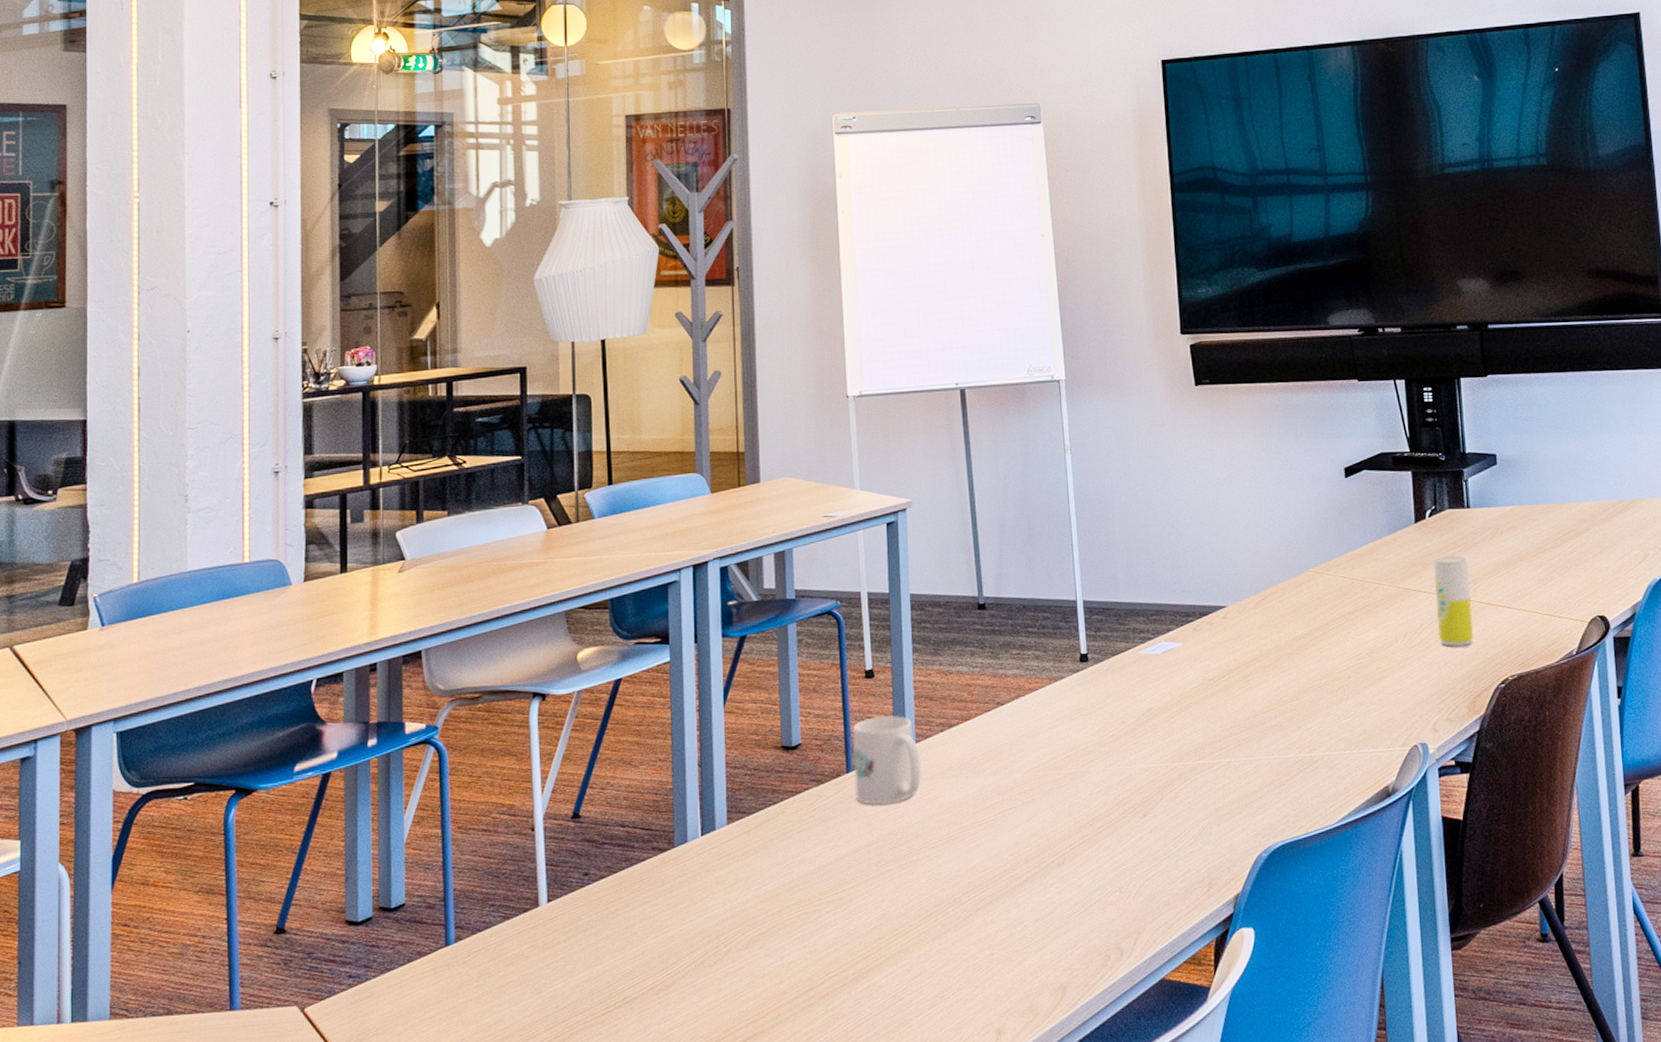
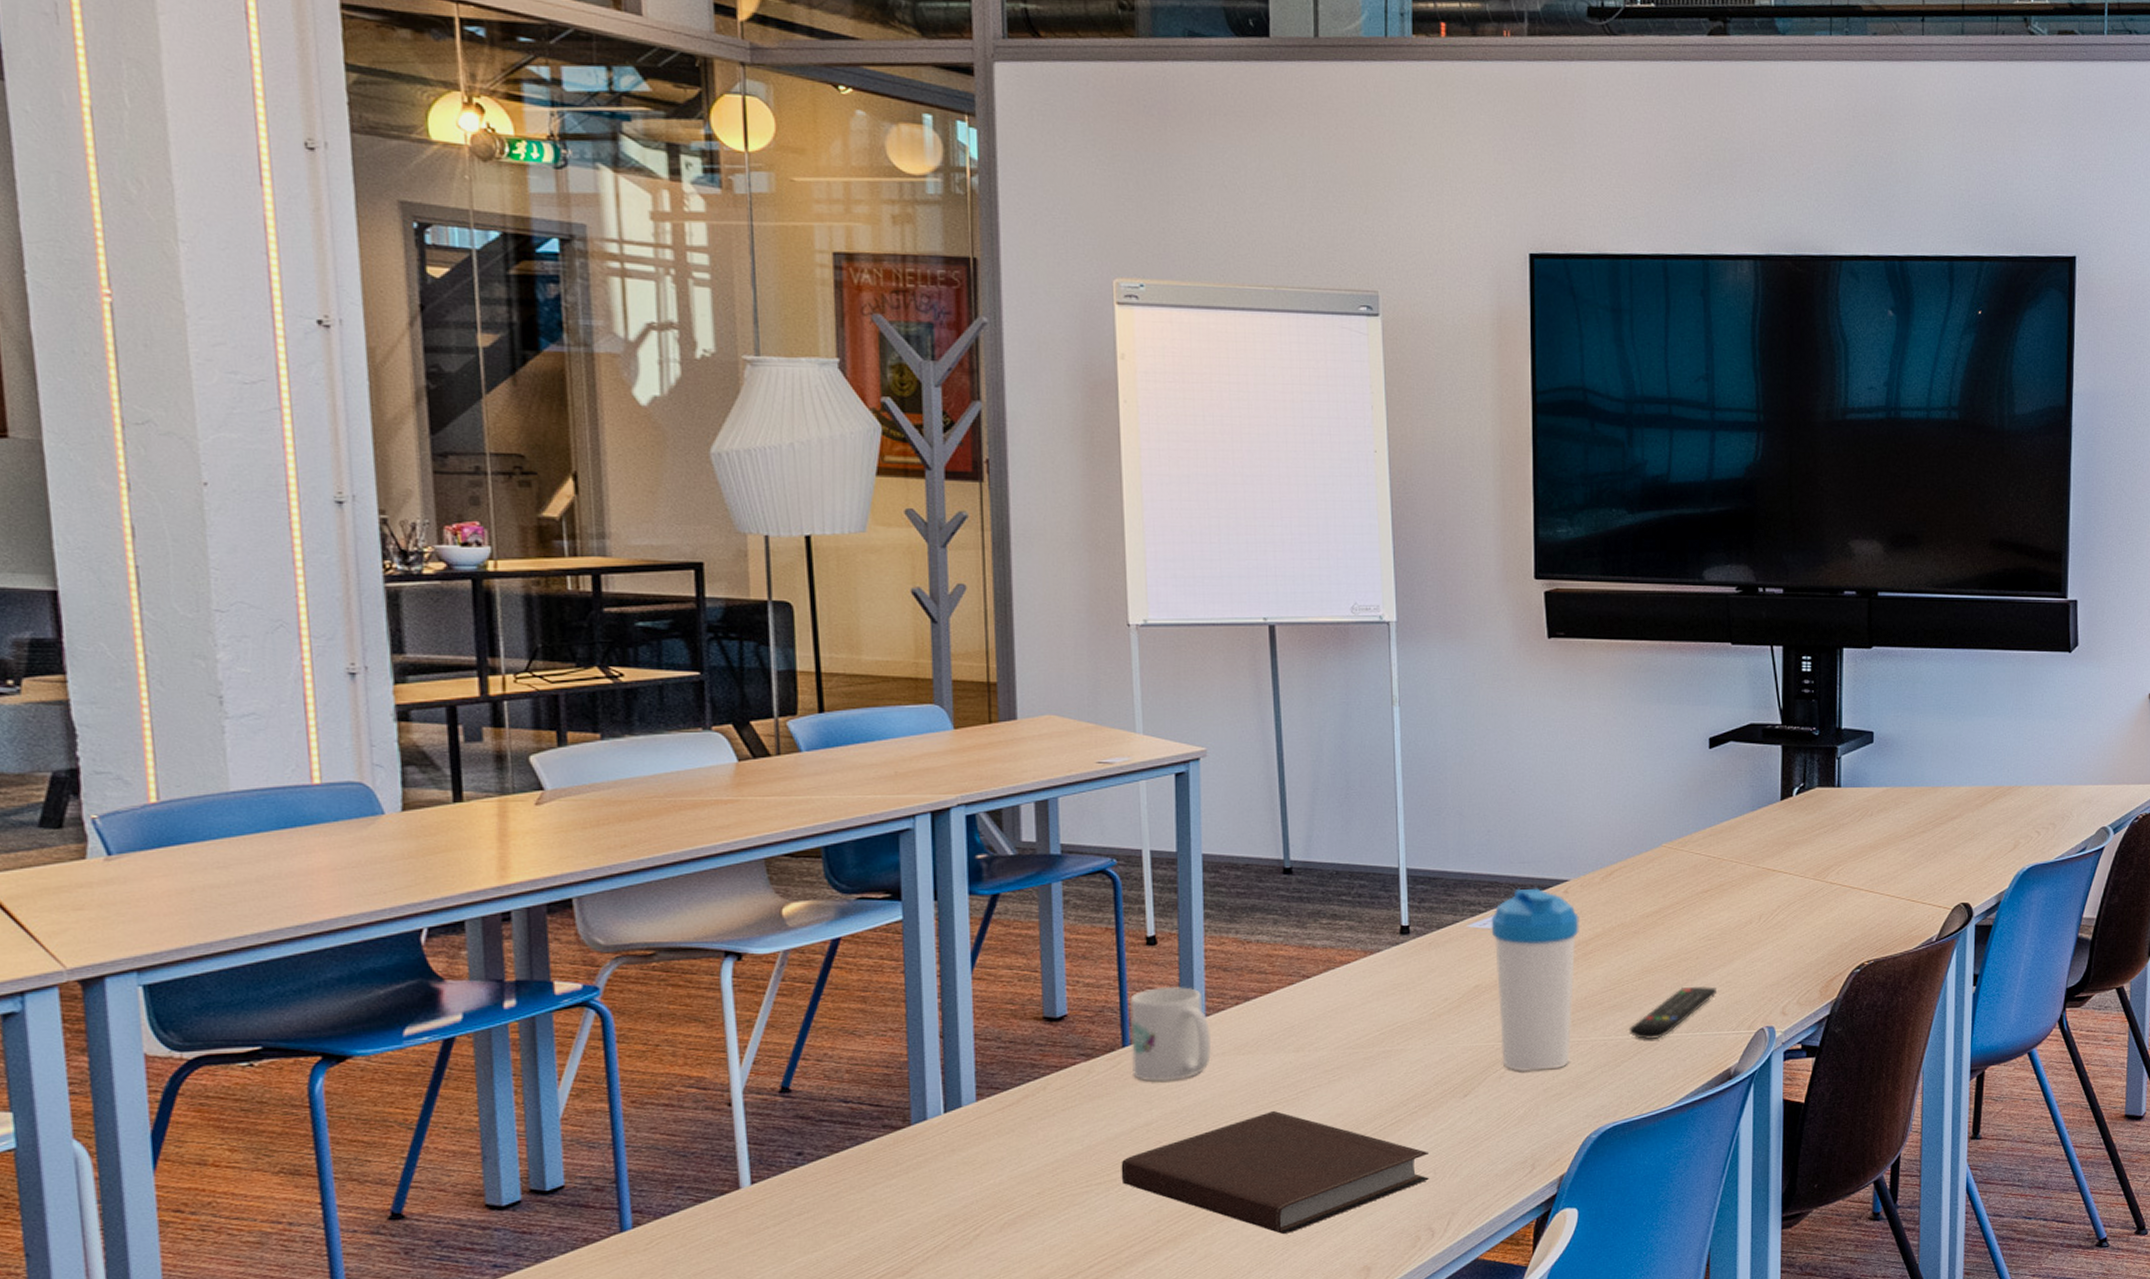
notebook: none [847,831,1117,952] -> present [1121,1110,1430,1234]
water bottle: none [1159,614,1239,792] -> present [1491,888,1579,1072]
remote control: none [1290,705,1369,759] -> present [1629,986,1716,1040]
beverage can: present [1433,555,1473,647] -> none [1796,836,1834,931]

